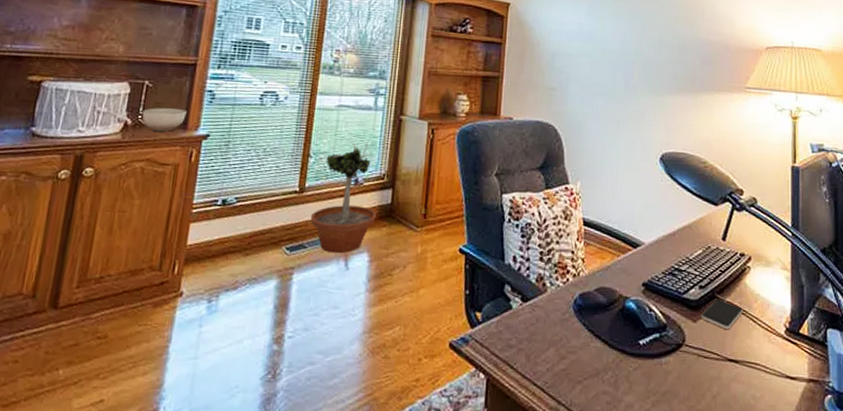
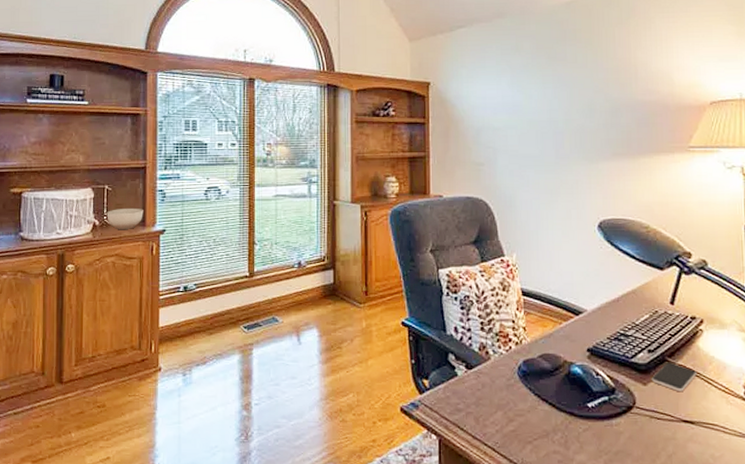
potted tree: present [310,140,377,253] -> none [262,226,321,329]

